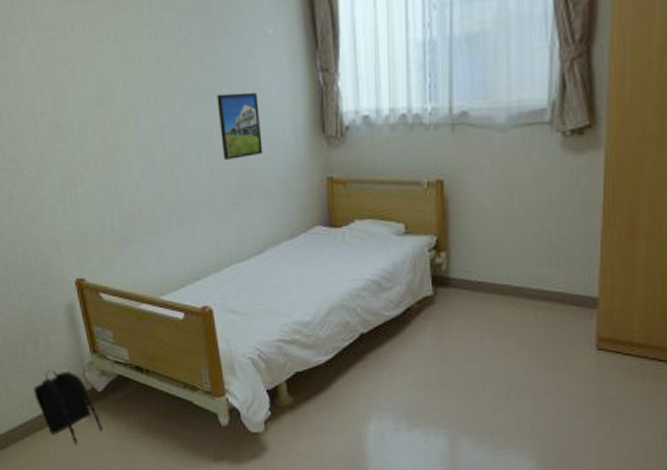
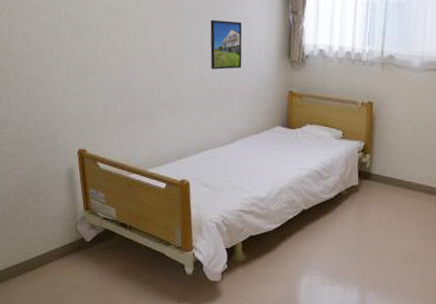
backpack: present [34,370,104,444] -> none [30,222,87,284]

